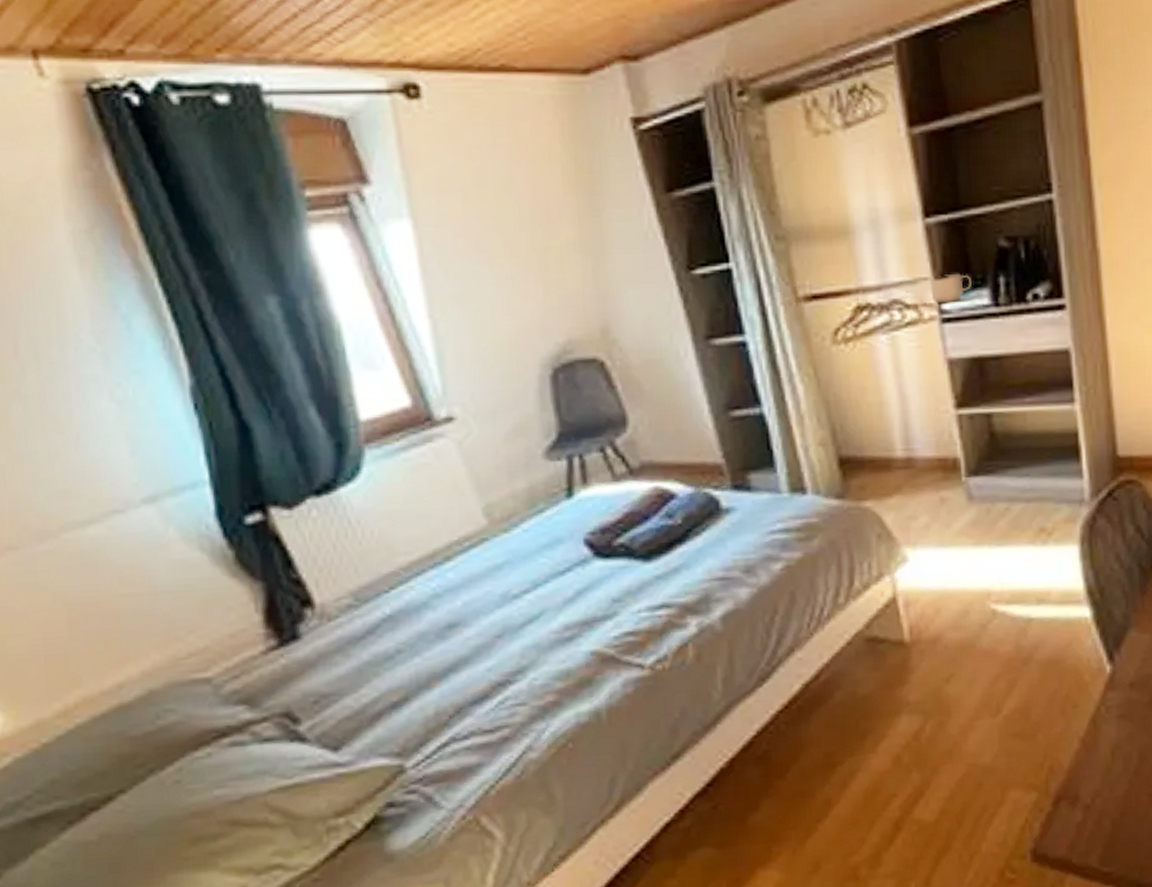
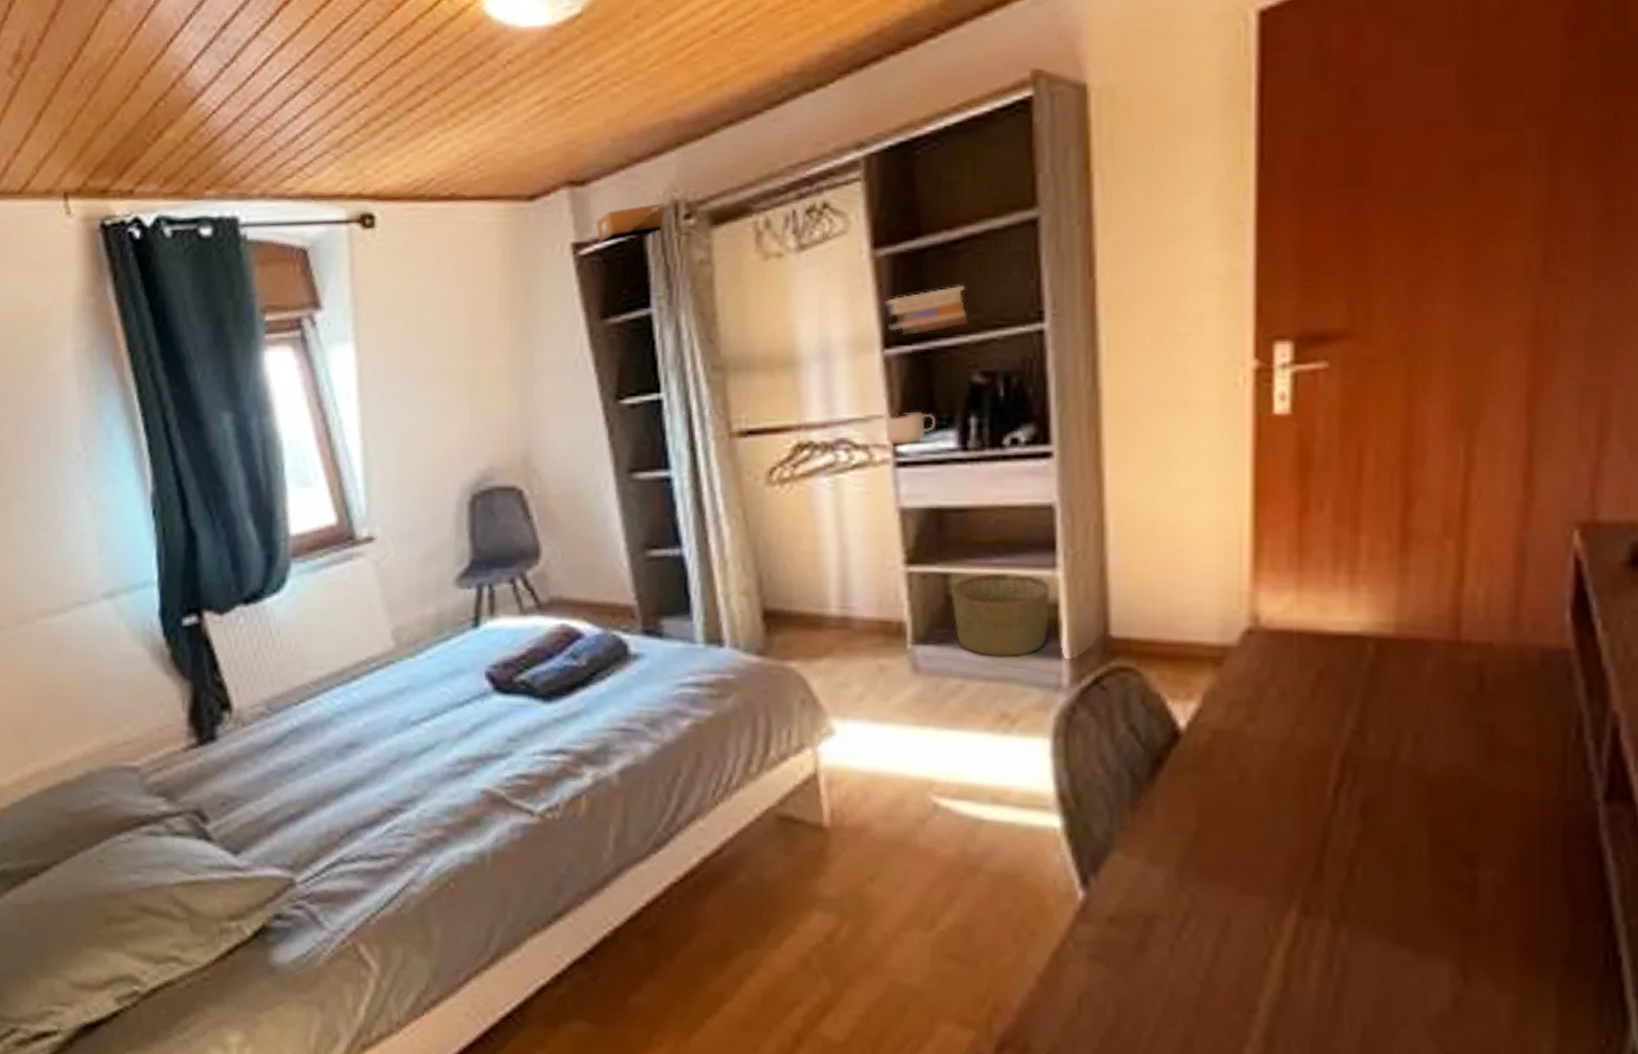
box: none [652,80,720,119] -> present [595,203,666,244]
books: none [922,160,992,205] -> present [885,285,968,335]
basket: none [994,408,1072,482] -> present [951,572,1051,658]

